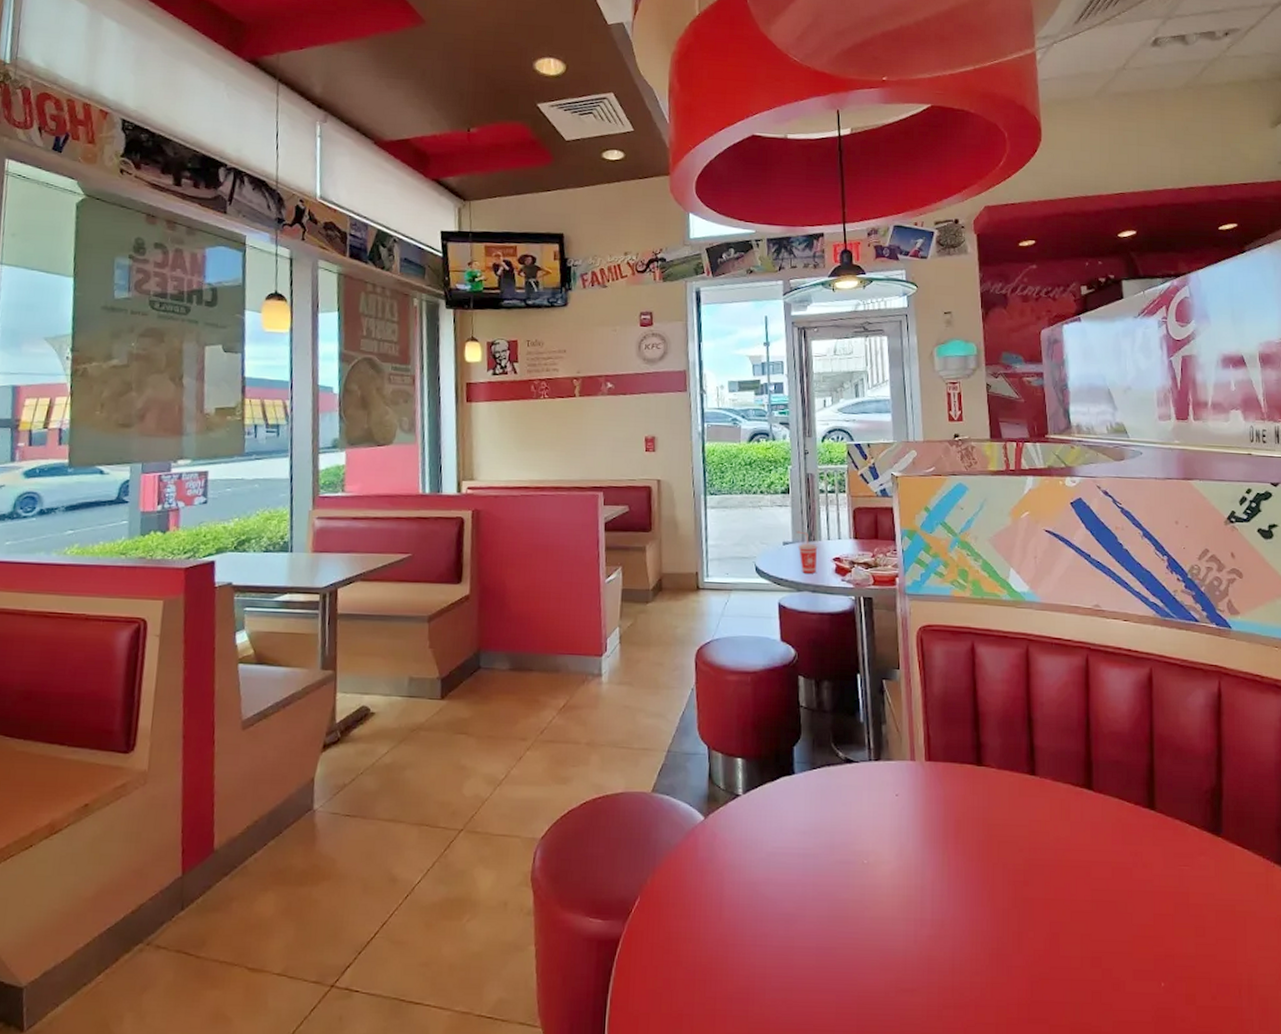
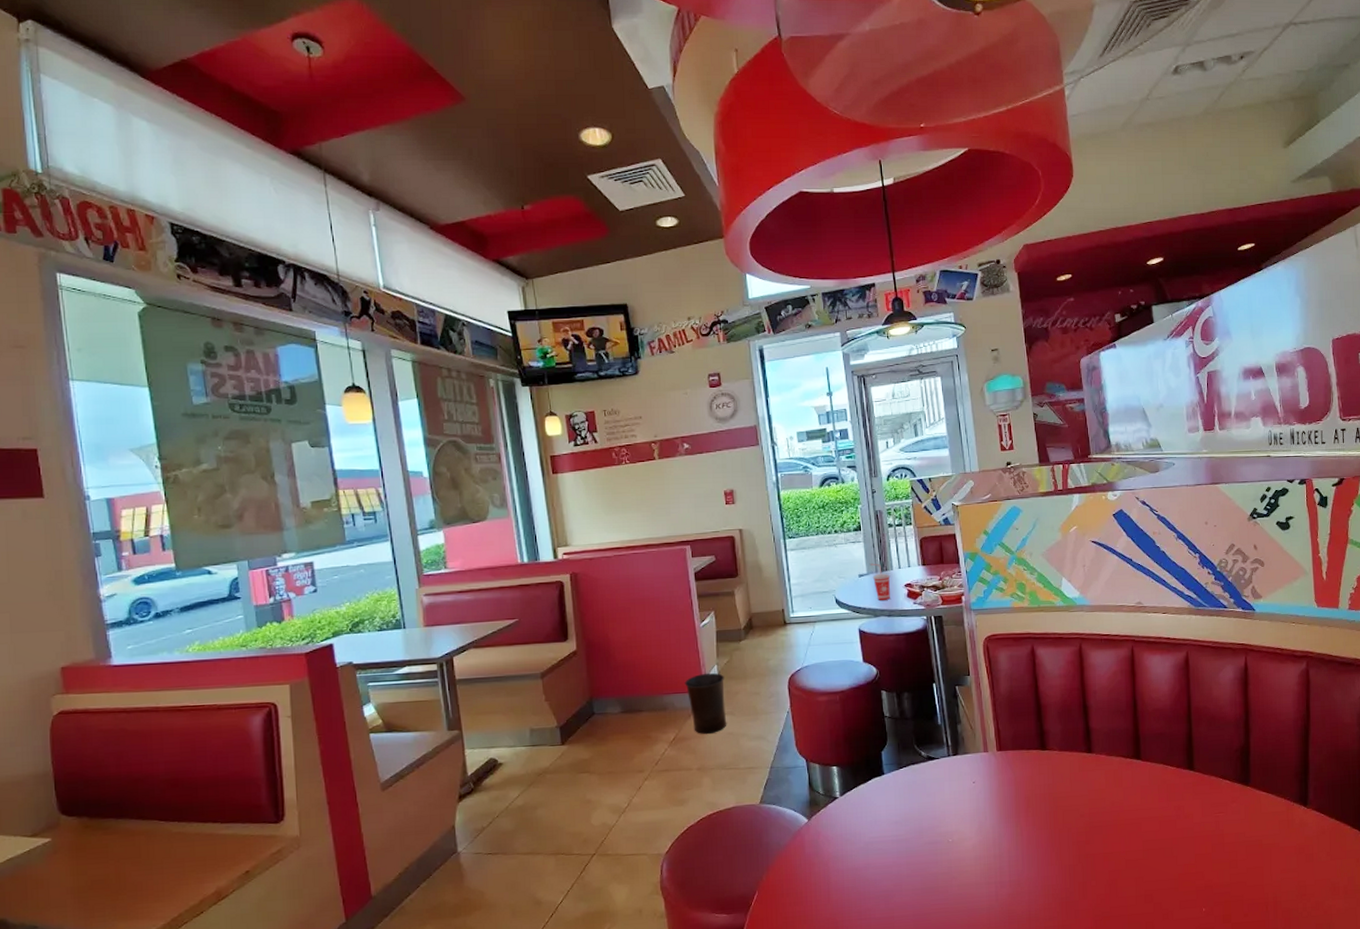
waste bin: none [582,635,626,704] -> present [685,672,727,734]

